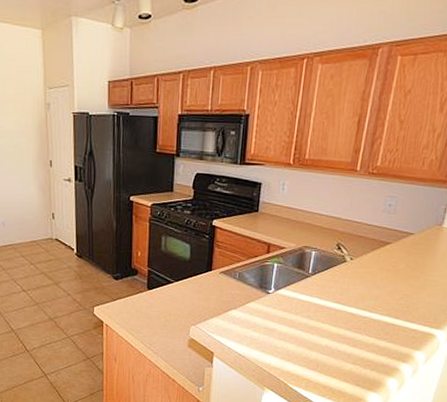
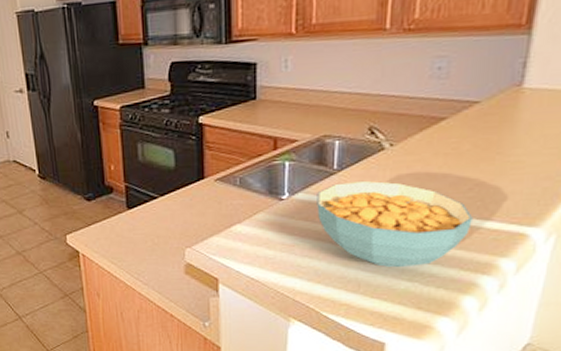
cereal bowl: none [293,284,401,354] -> present [317,180,473,268]

